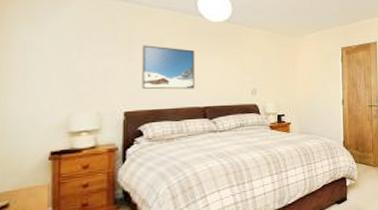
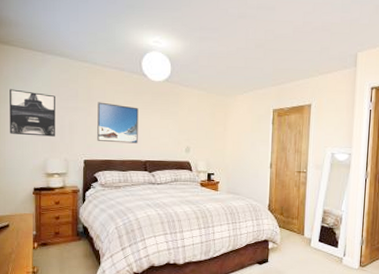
wall art: none [15,32,84,88] -> present [10,89,55,137]

